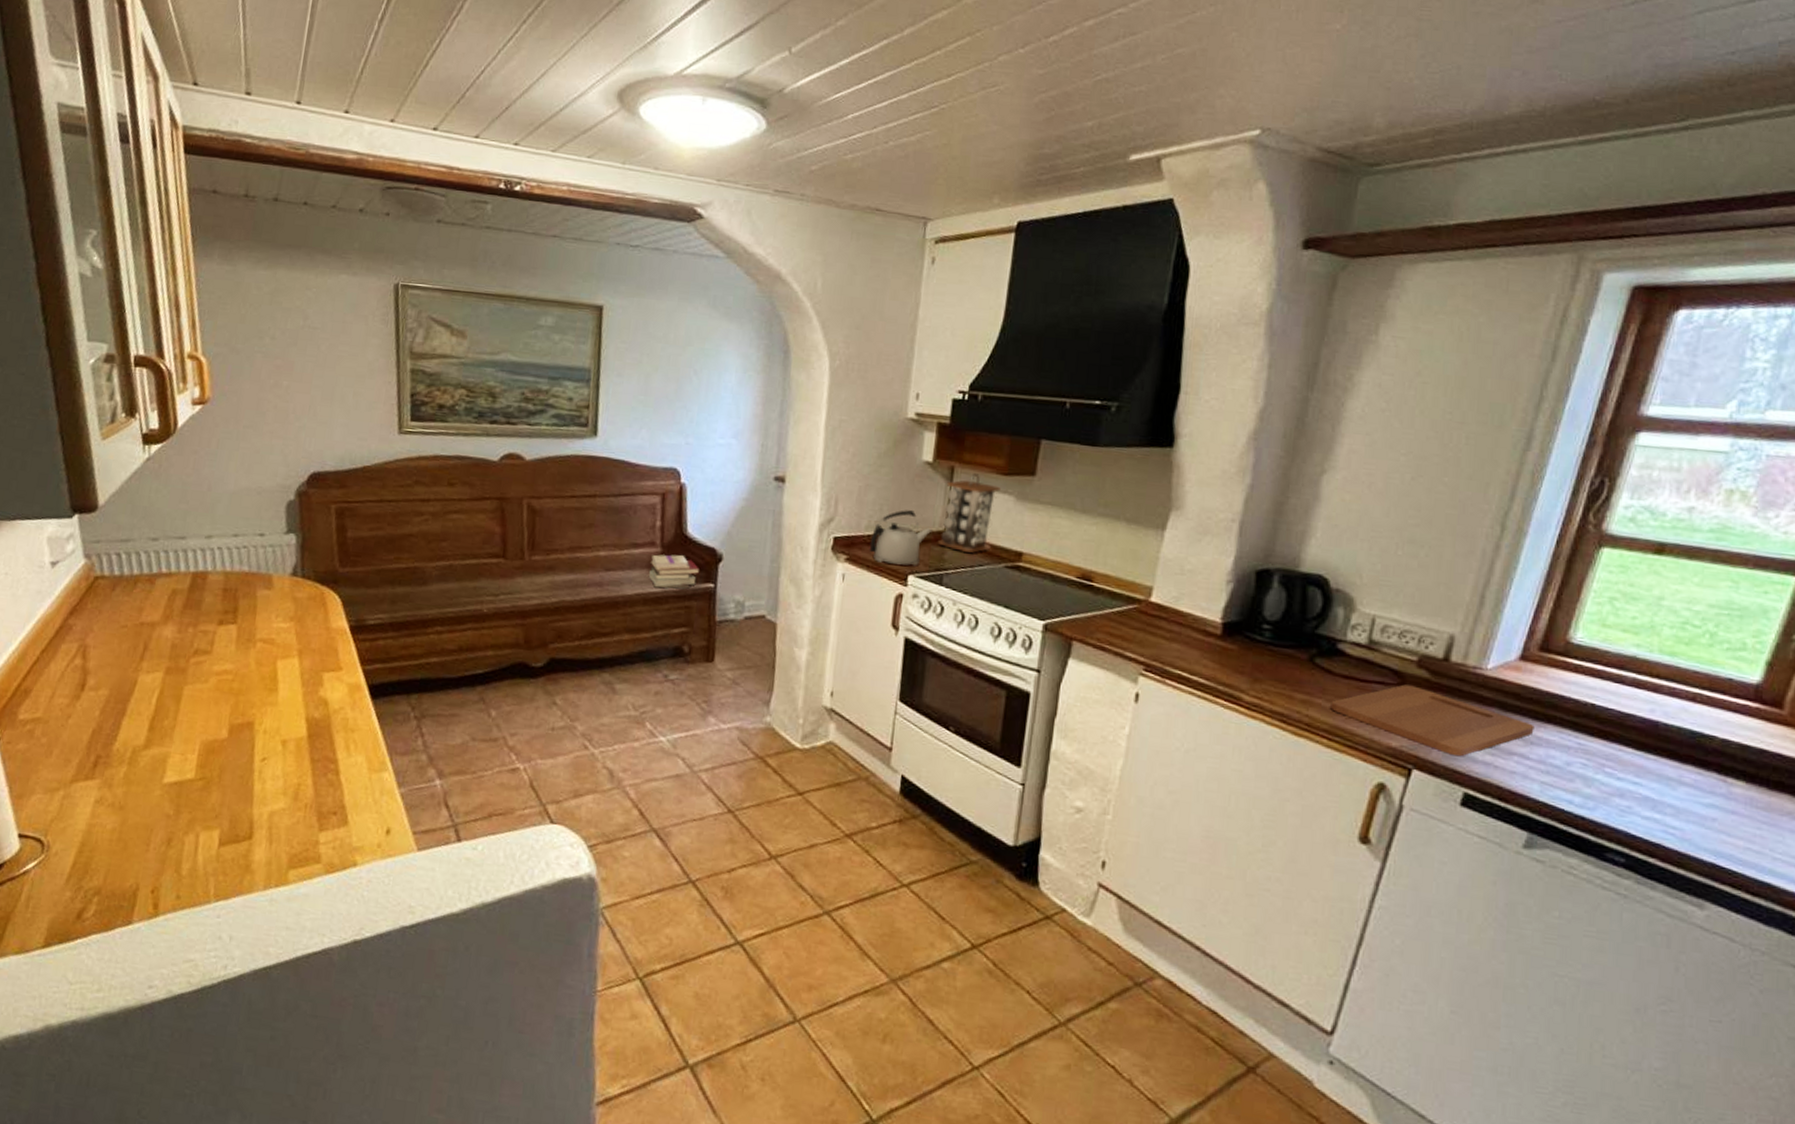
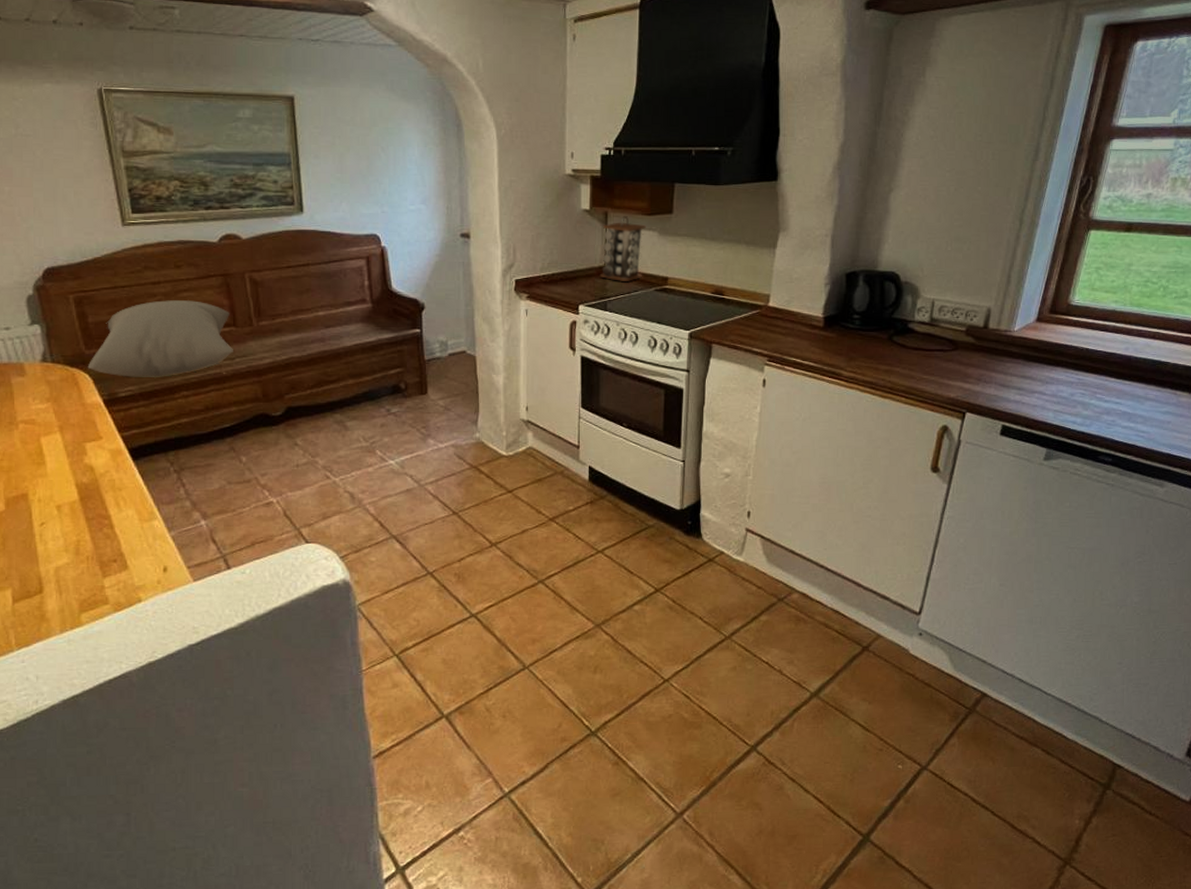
cushion: none [338,520,500,607] -> present [87,300,233,377]
books: present [648,554,699,589] -> none [363,308,406,338]
kettle: present [869,510,933,566] -> none [545,251,595,297]
cutting board: present [1330,684,1535,757] -> none [906,349,1048,399]

